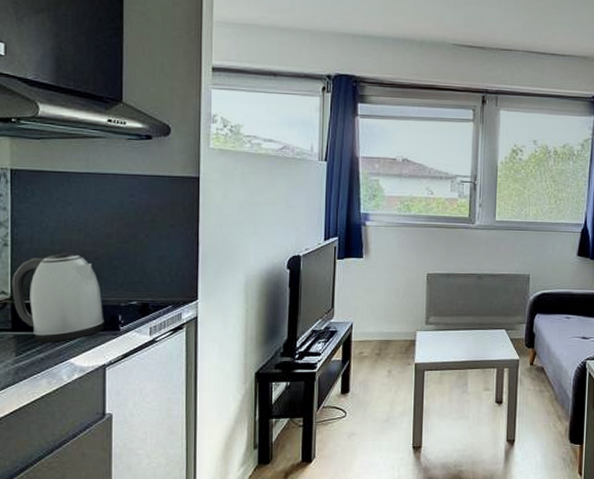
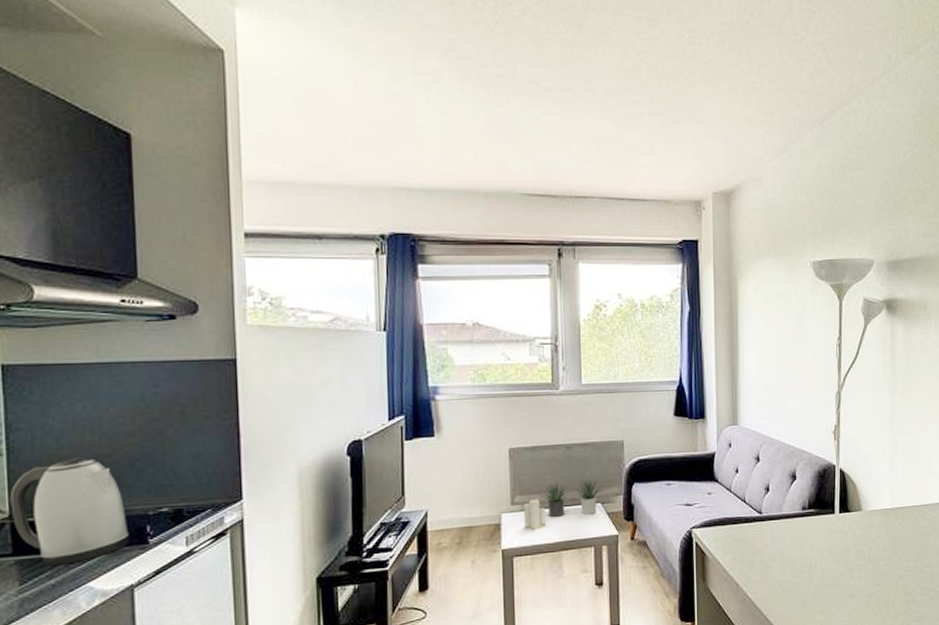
candle: none [436,320,456,348] -> present [524,498,547,530]
succulent plant: none [452,305,509,339] -> present [540,477,604,518]

